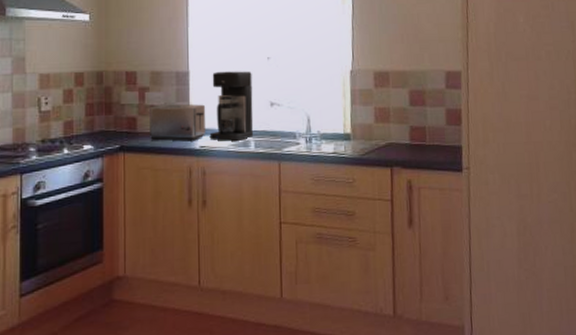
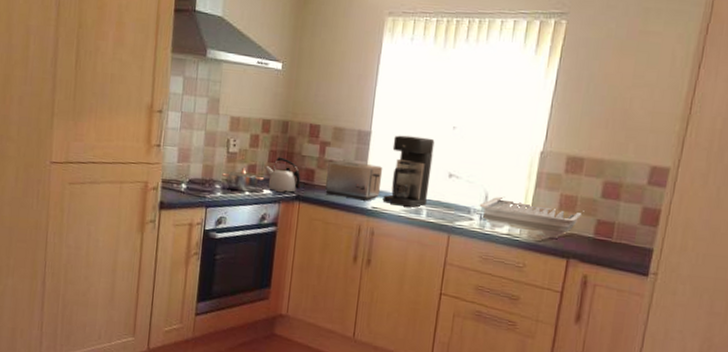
cooking pot: none [34,125,83,151] -> present [221,167,265,192]
kettle: none [82,109,123,146] -> present [264,157,301,193]
dish rack: none [304,117,398,150] -> present [480,196,584,238]

